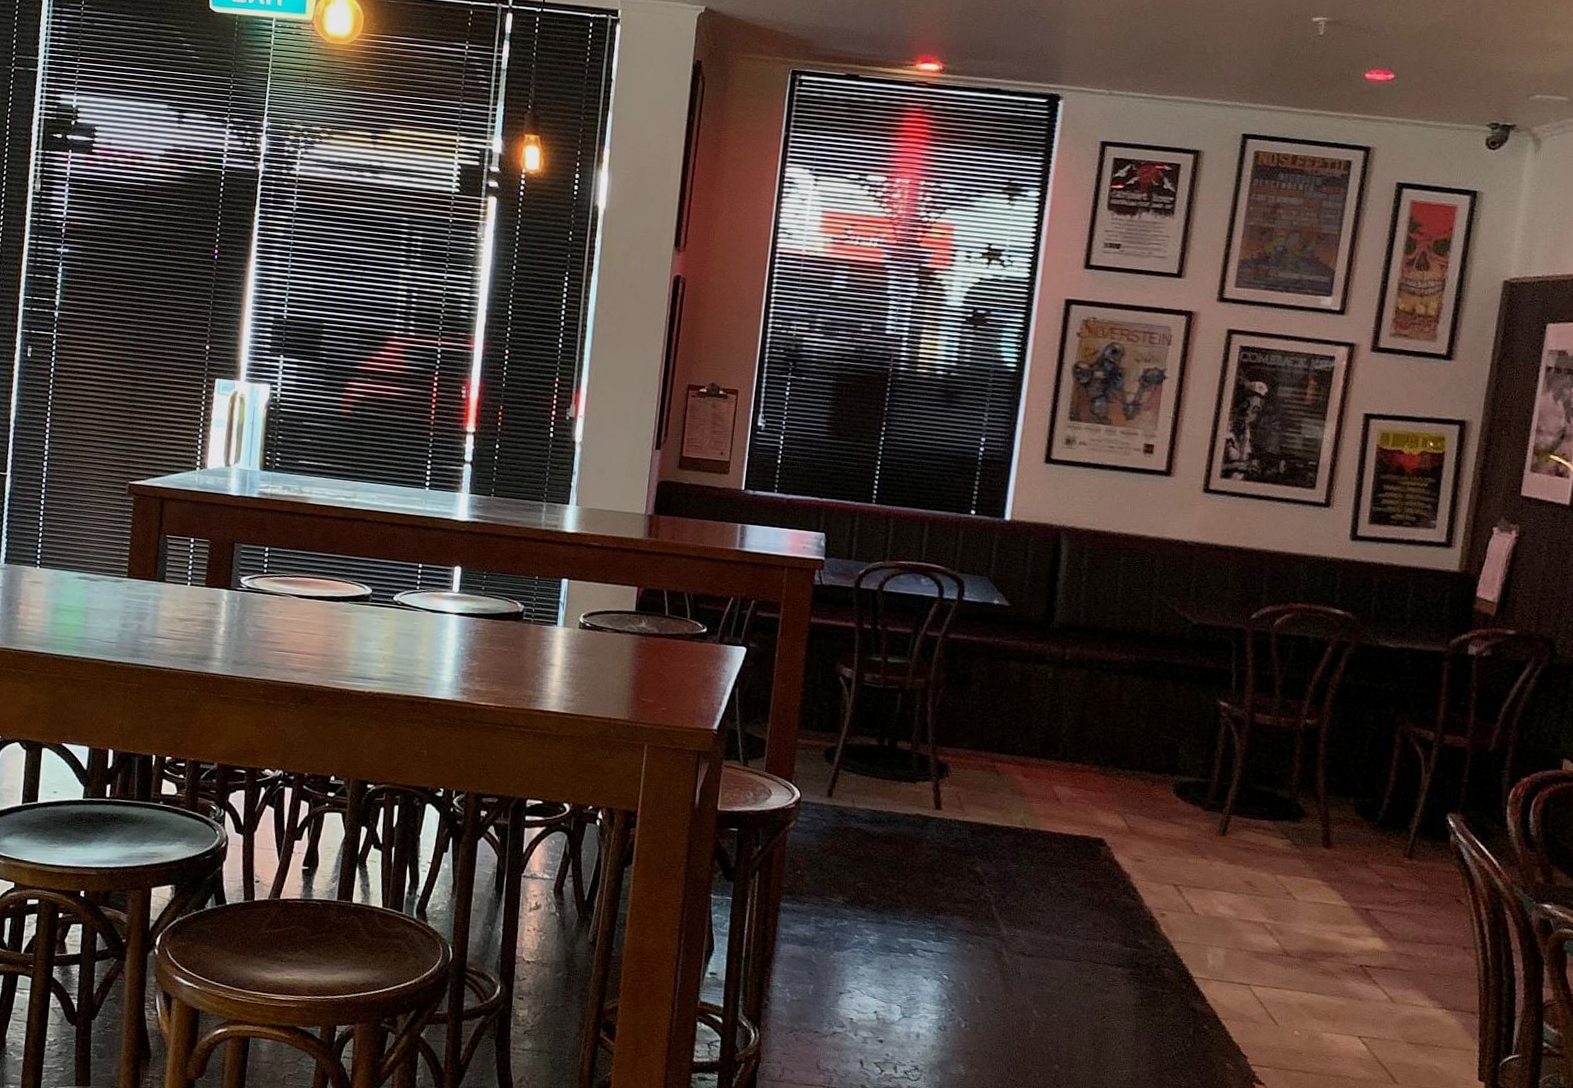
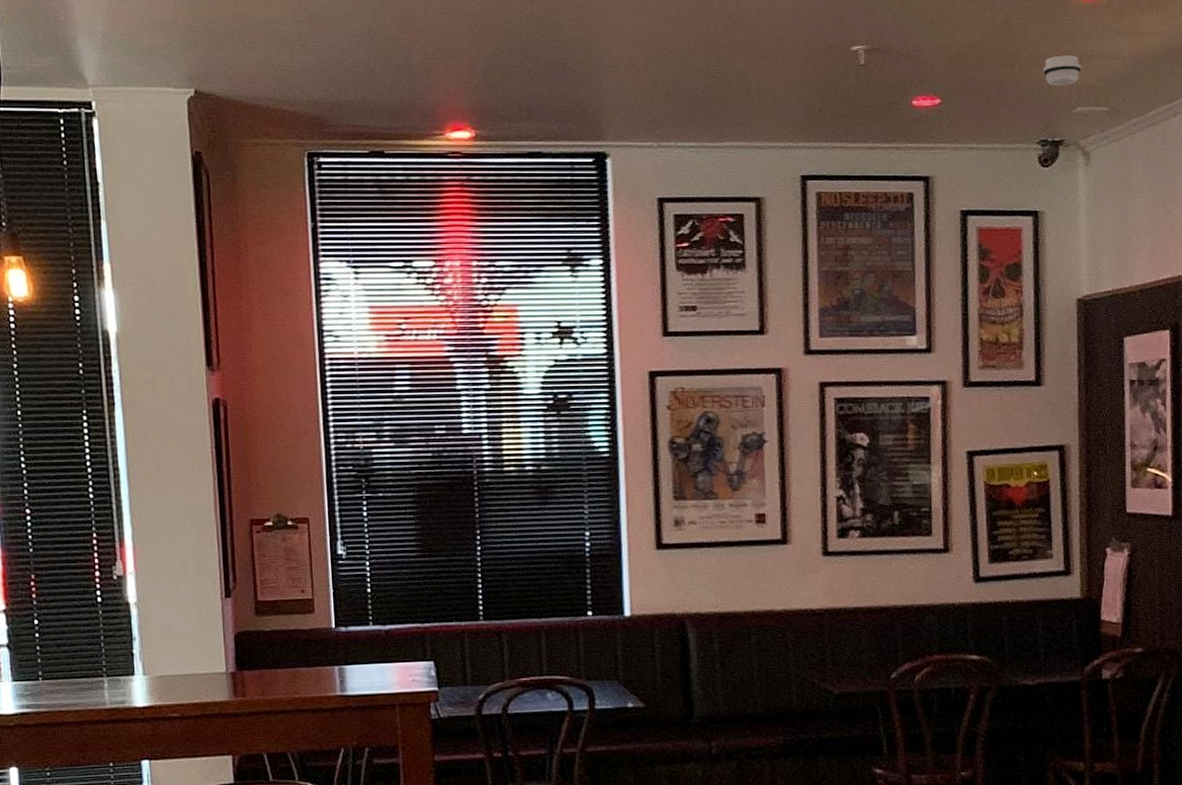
smoke detector: none [1505,43,1547,73] -> present [1043,55,1082,86]

